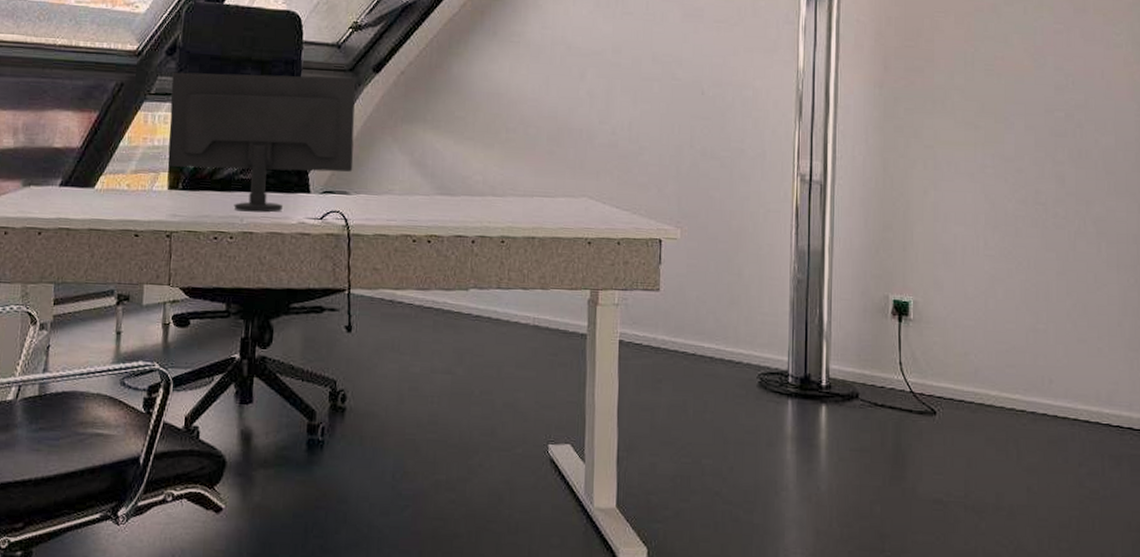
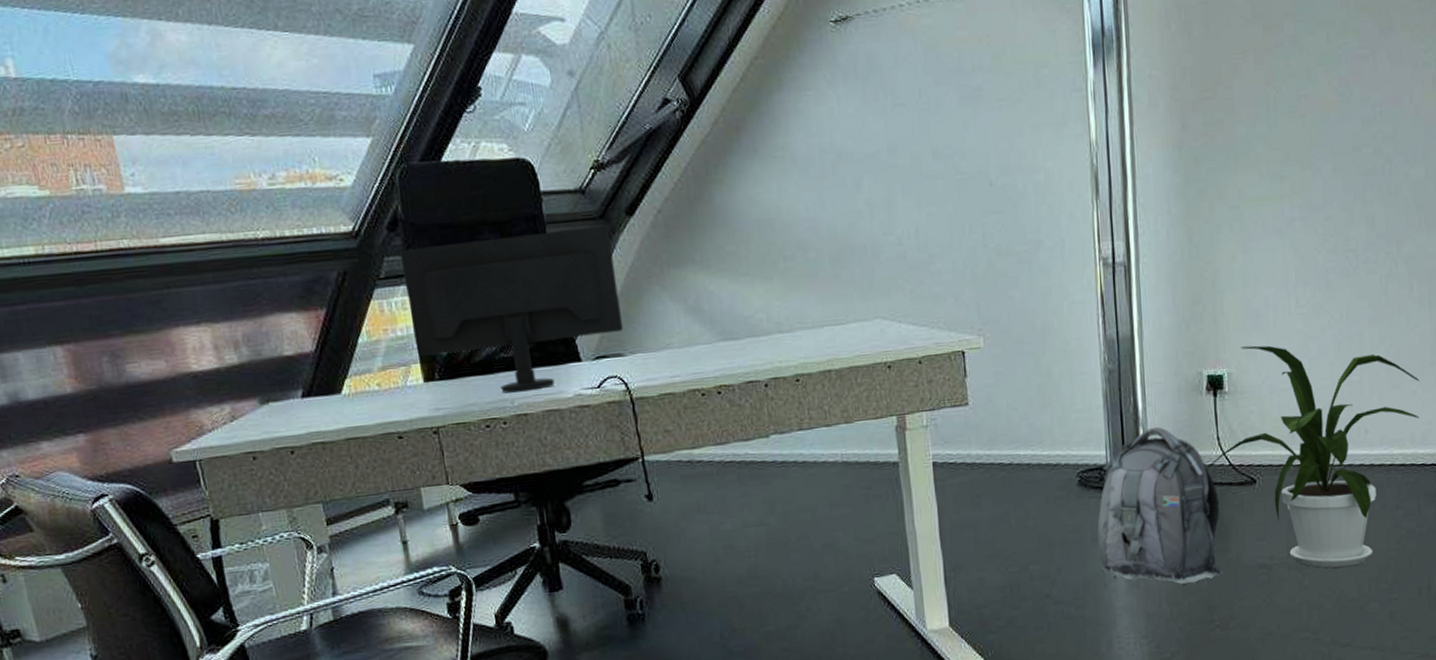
backpack: none [773,341,898,508] -> present [1097,426,1223,586]
house plant: none [888,278,1107,519] -> present [1207,345,1420,569]

